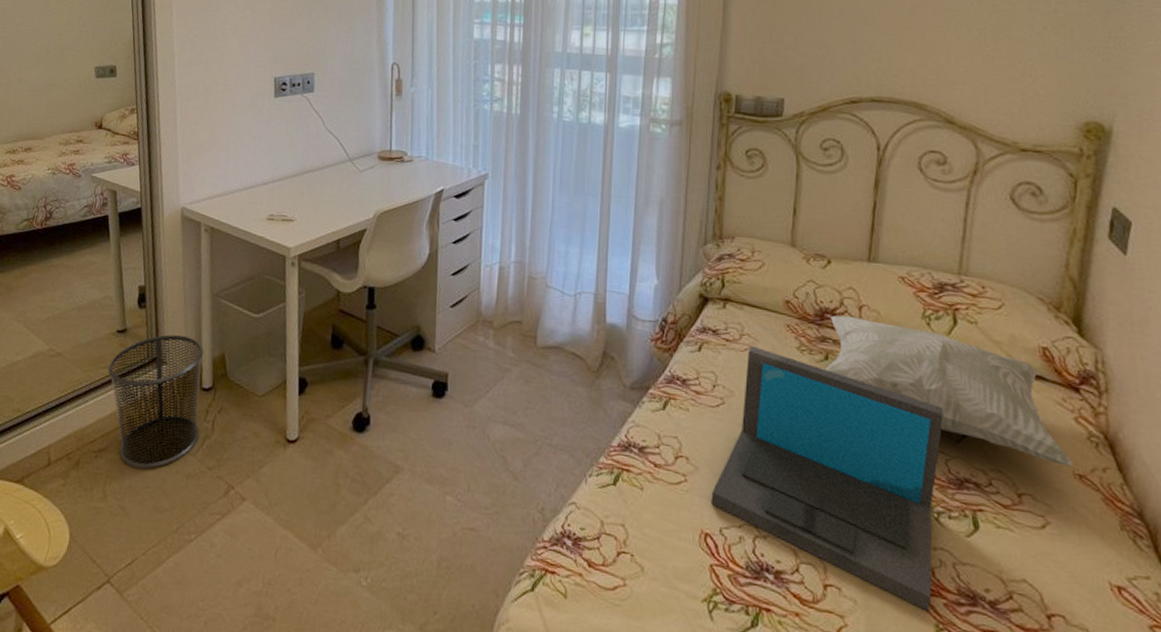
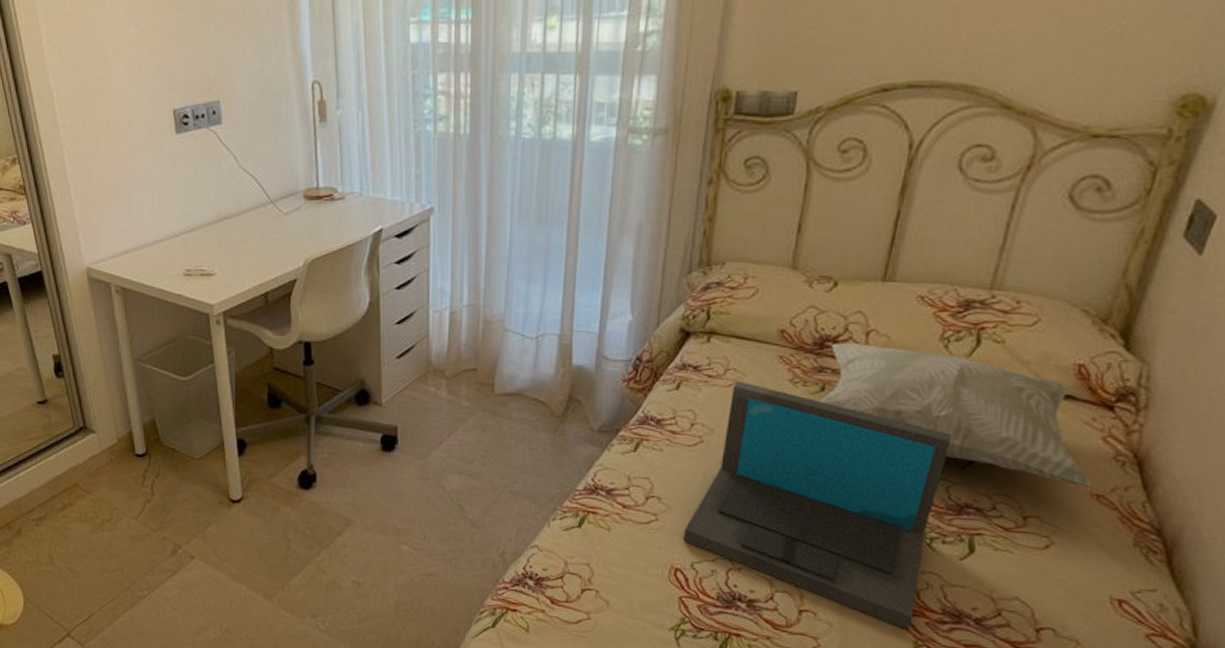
waste bin: present [107,334,204,469] -> none [34,403,139,533]

